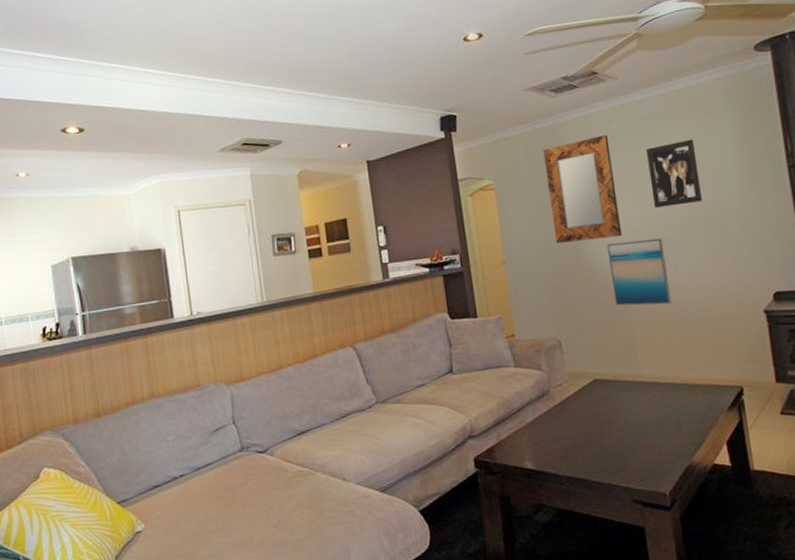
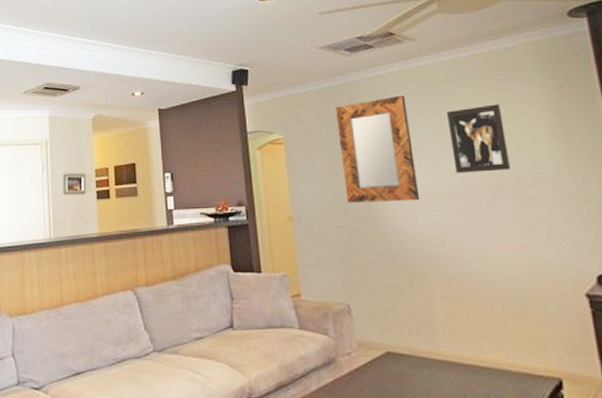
wall art: present [606,238,672,306] -> none [402,205,476,277]

